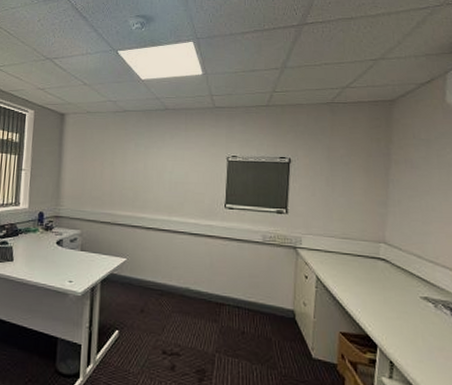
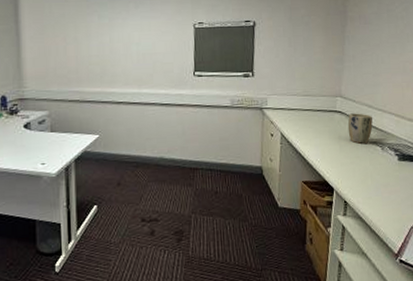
plant pot: none [393,262,424,298] -> present [347,113,373,144]

